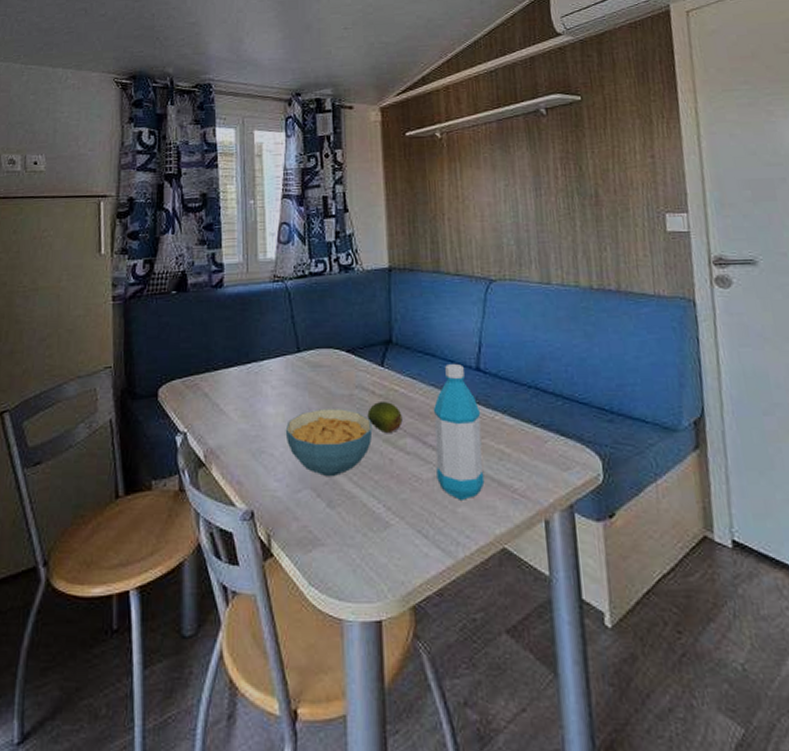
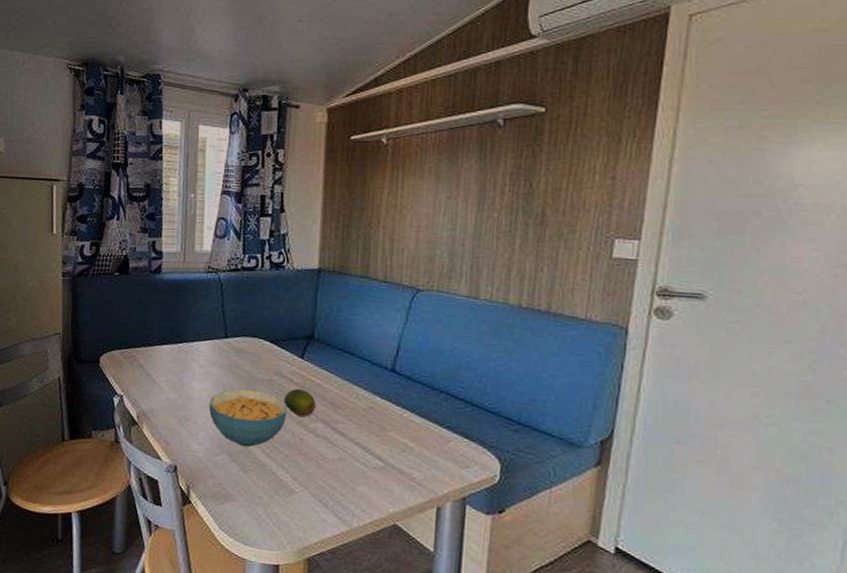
water bottle: present [433,364,485,500] -> none [342,363,391,481]

